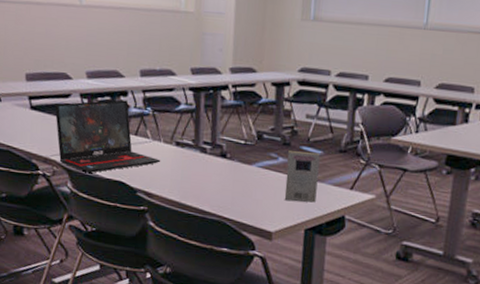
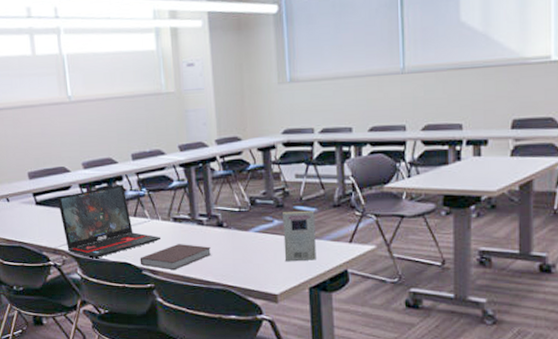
notebook: none [135,169,212,196] -> present [140,244,212,271]

